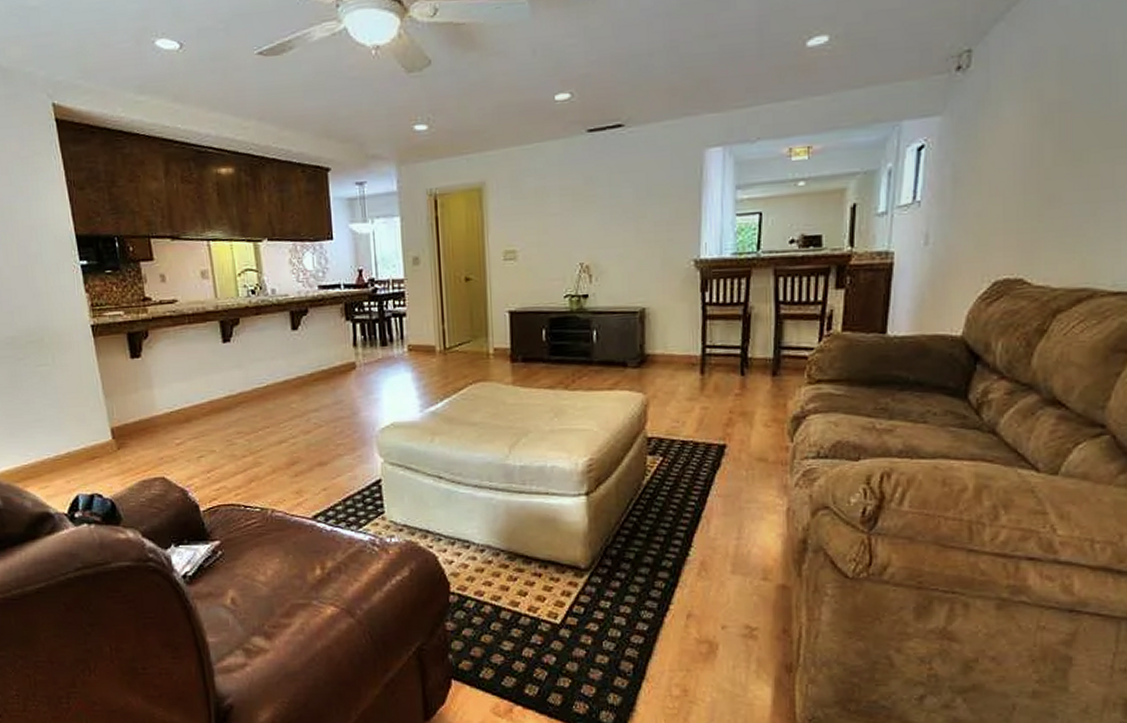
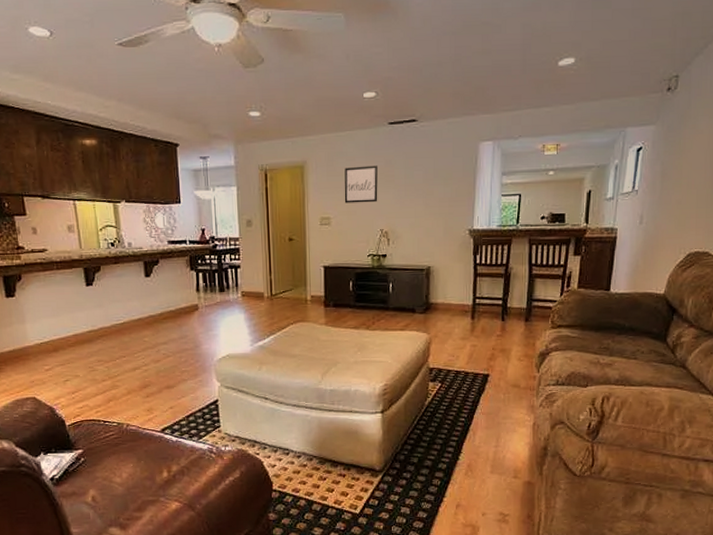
wall art: none [533,183,576,232] -> present [344,165,379,203]

